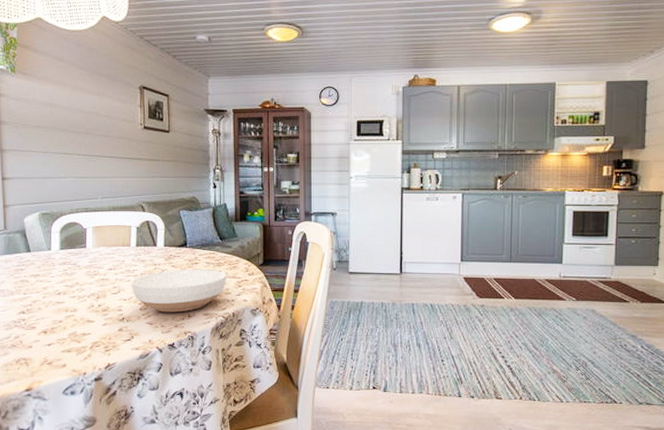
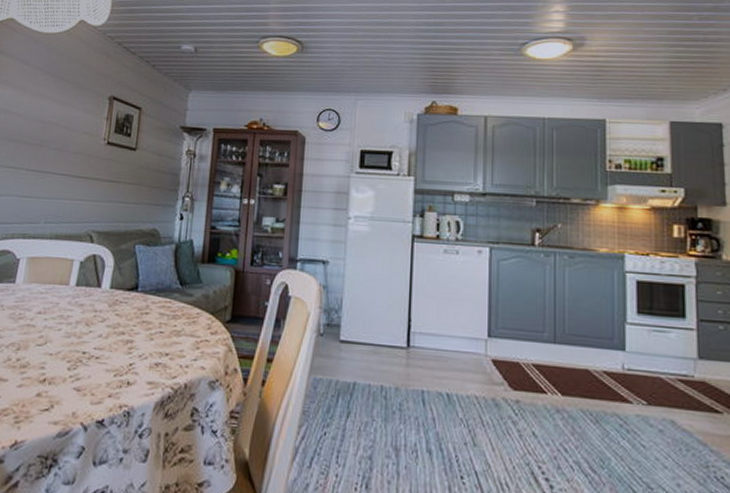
bowl: present [131,268,227,313] -> none [61,319,184,378]

